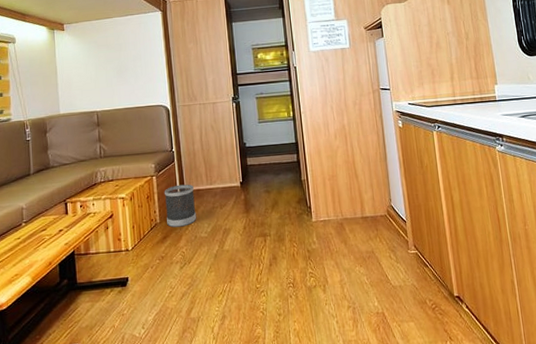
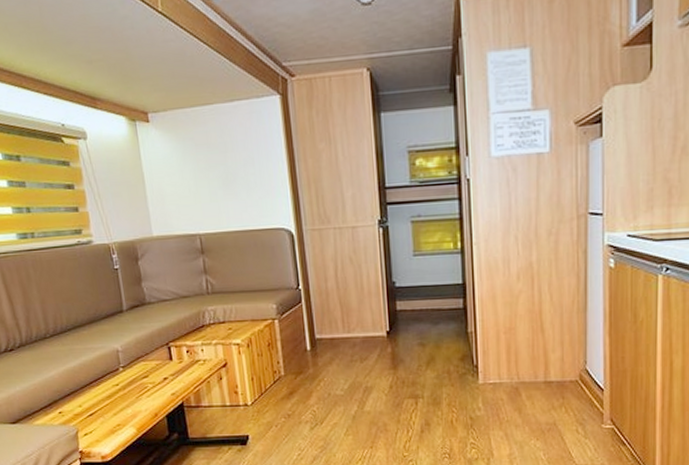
wastebasket: present [164,184,197,228] -> none [289,331,331,382]

